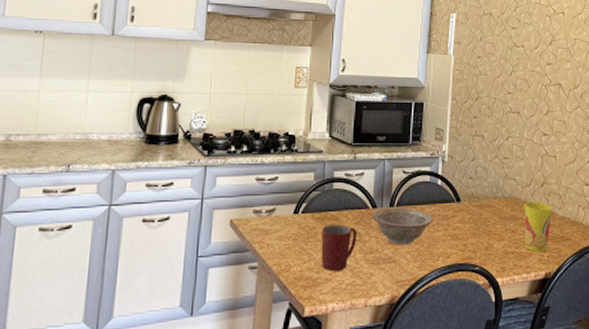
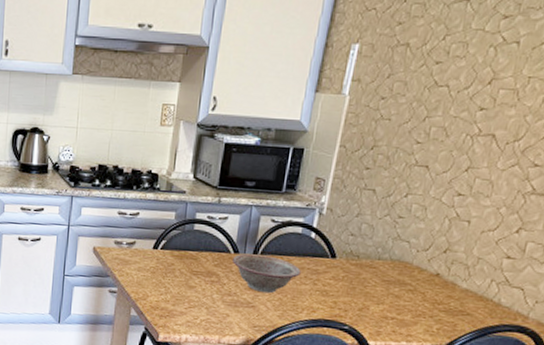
mug: present [321,224,357,272] -> none [177,263,215,307]
cup: present [524,201,553,253] -> none [409,267,454,324]

